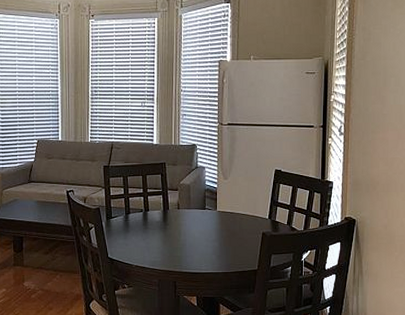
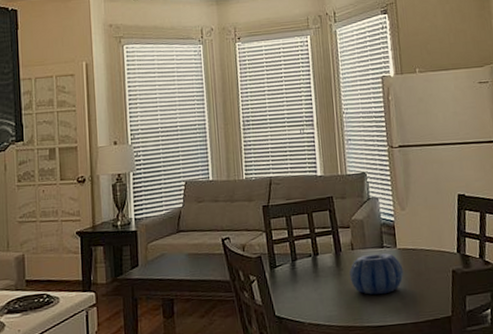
decorative bowl: none [173,214,220,248] -> present [349,253,404,295]

